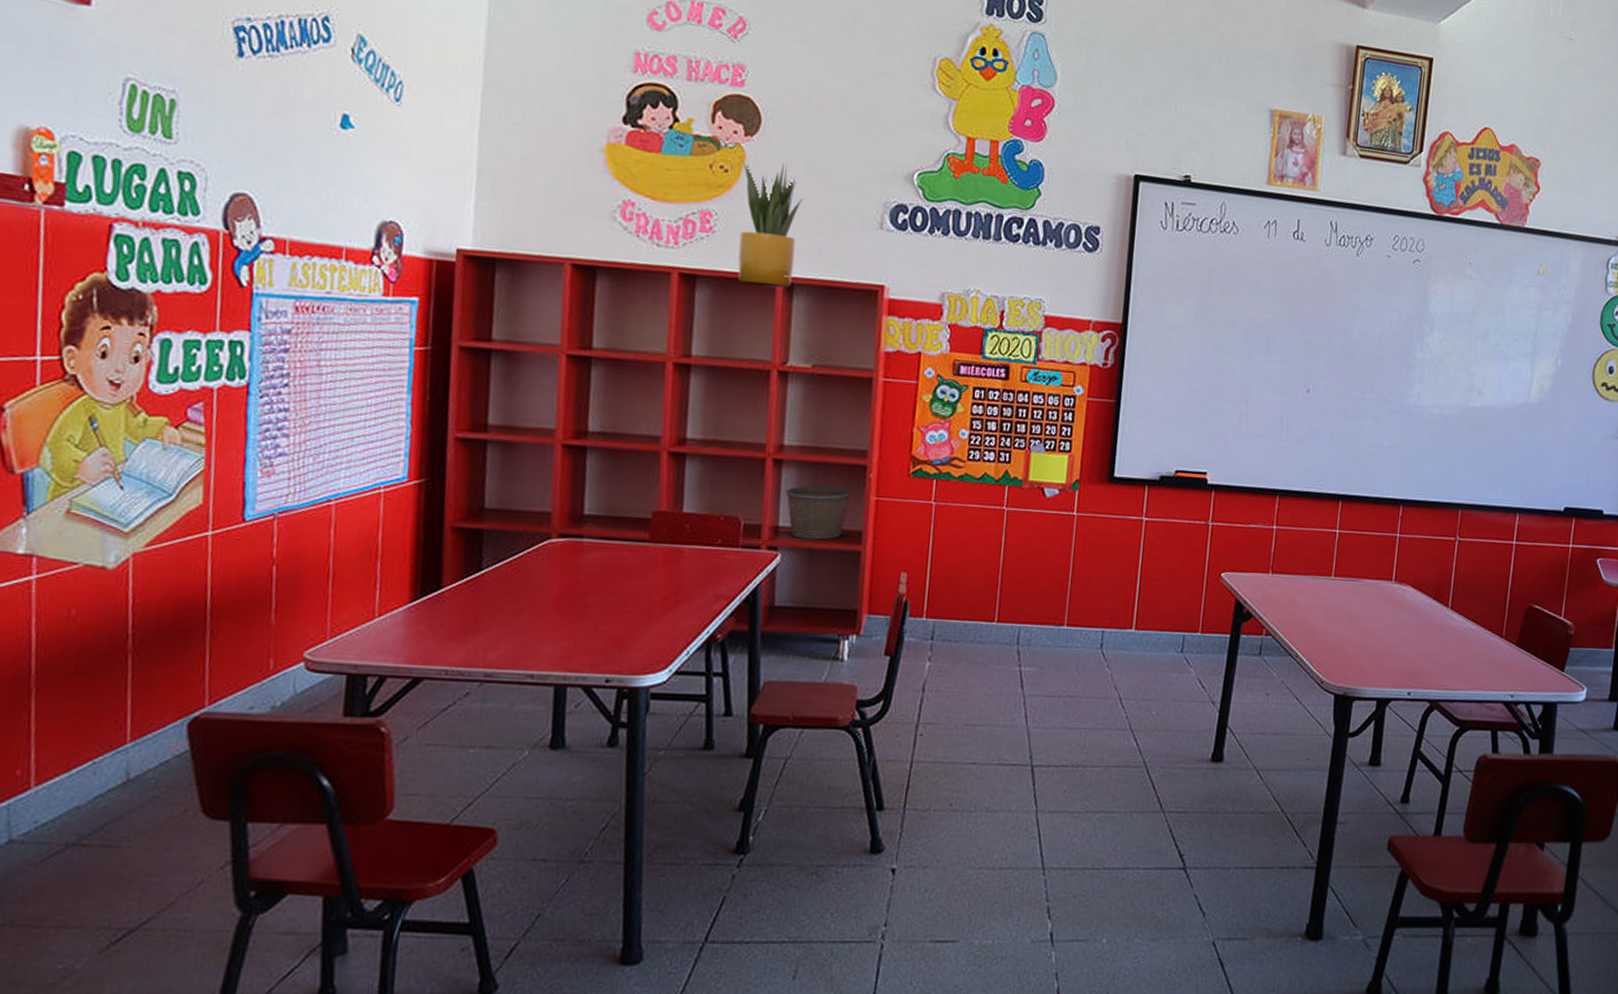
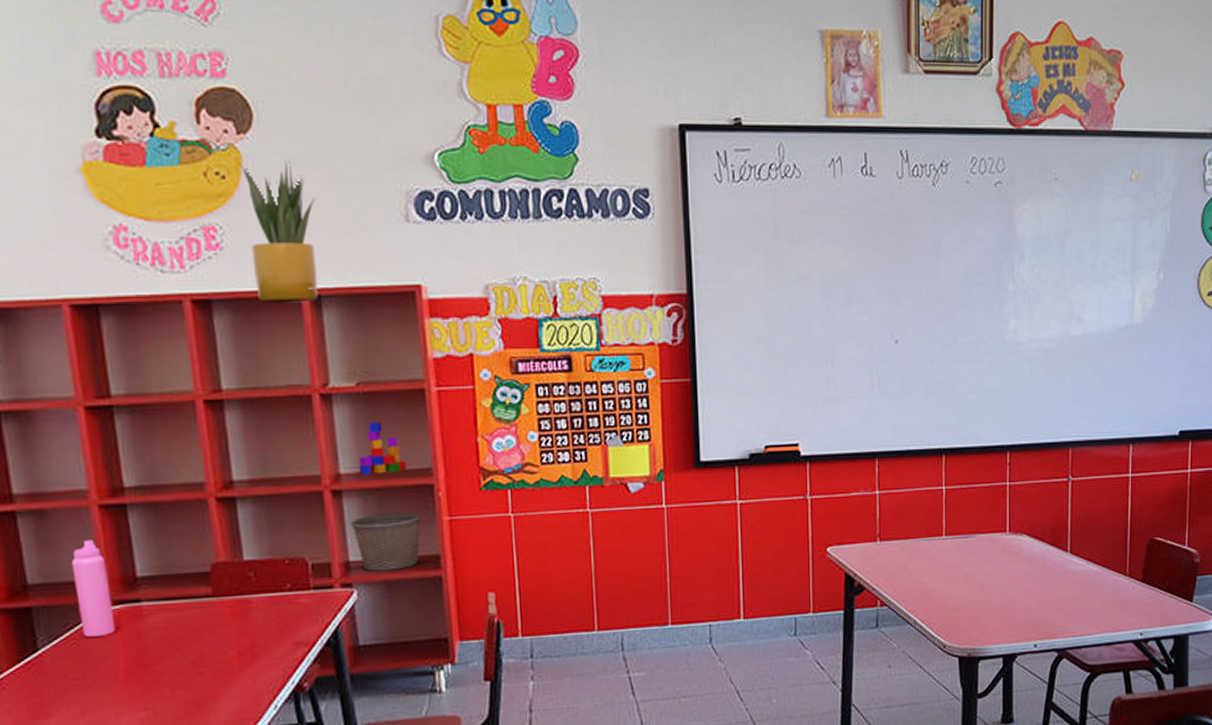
water bottle: none [525,475,559,566] -> present [71,540,116,638]
toy blocks: none [801,402,846,451] -> present [358,423,407,475]

